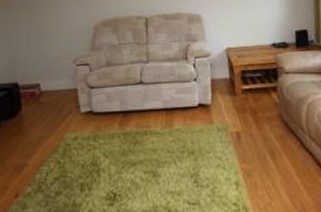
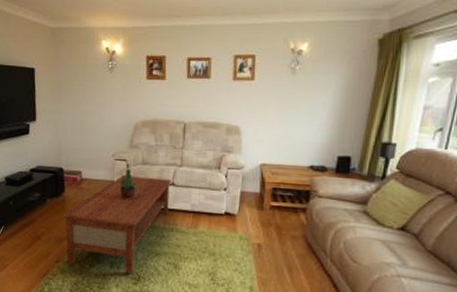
coffee table: none [19,78,140,196] -> present [62,175,171,274]
potted plant: none [83,67,103,108] -> present [118,163,137,200]

